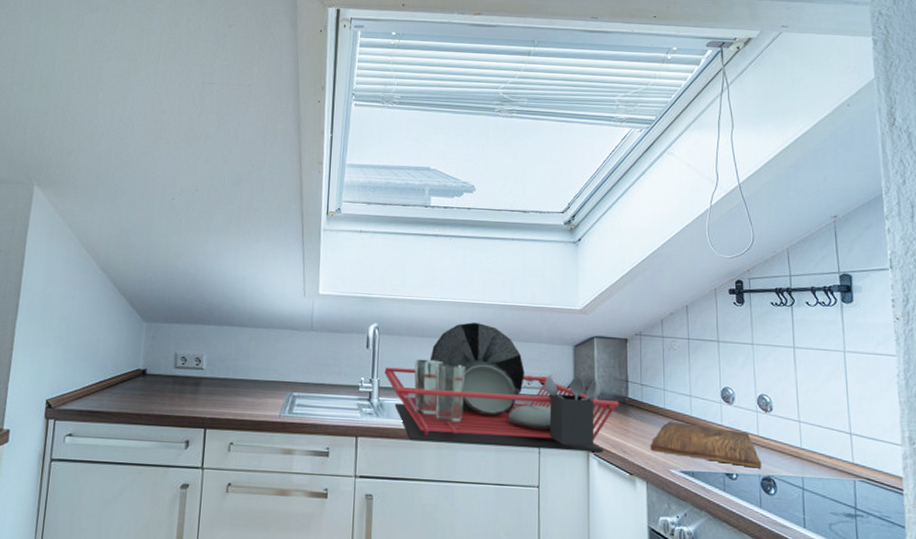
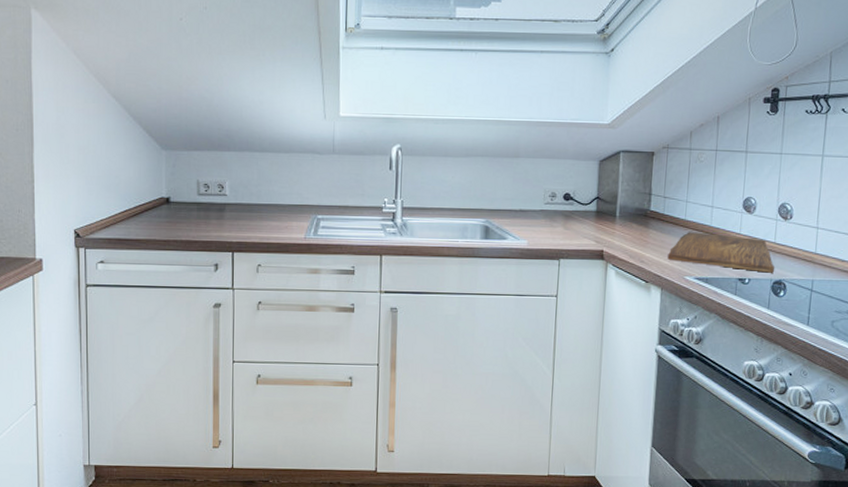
dish rack: present [384,322,620,453] -> none [408,140,642,263]

